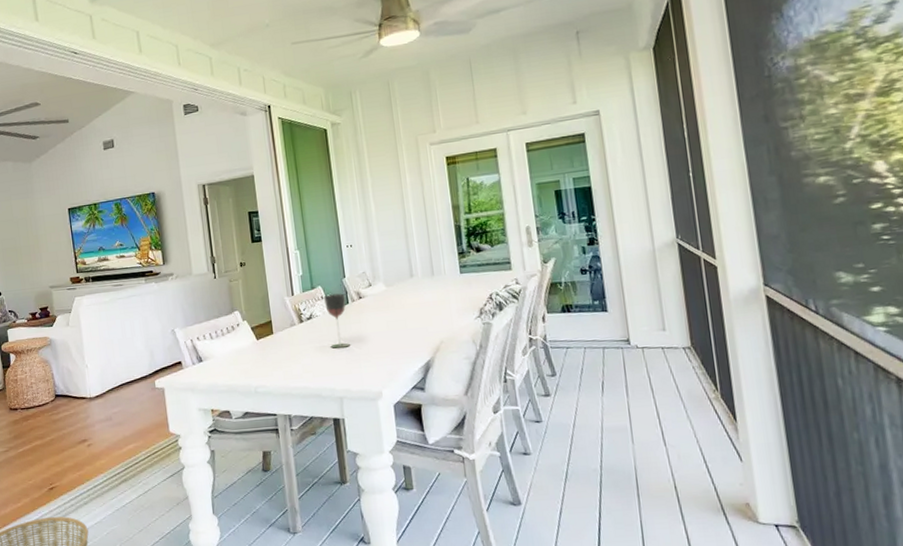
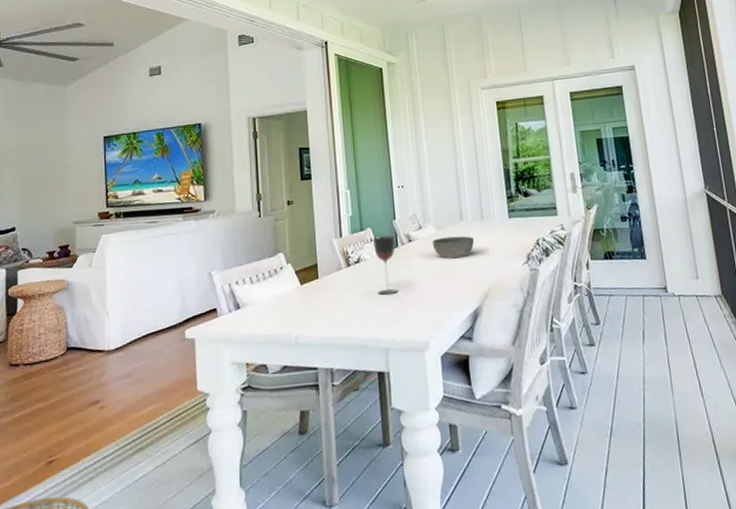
bowl: none [382,292,425,314] -> present [432,236,475,259]

